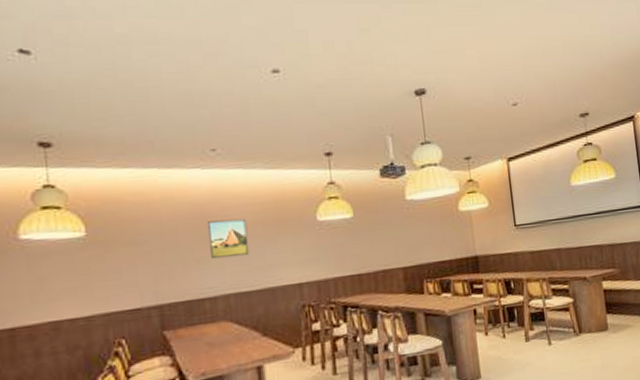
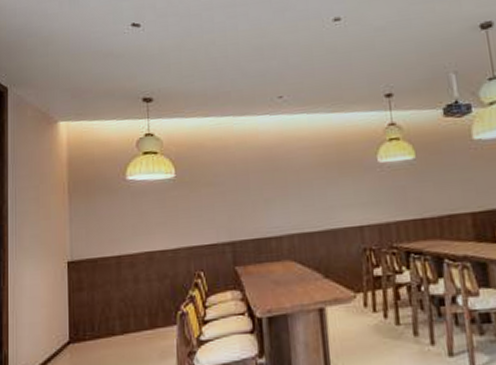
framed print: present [208,218,250,258] -> none [275,161,313,199]

